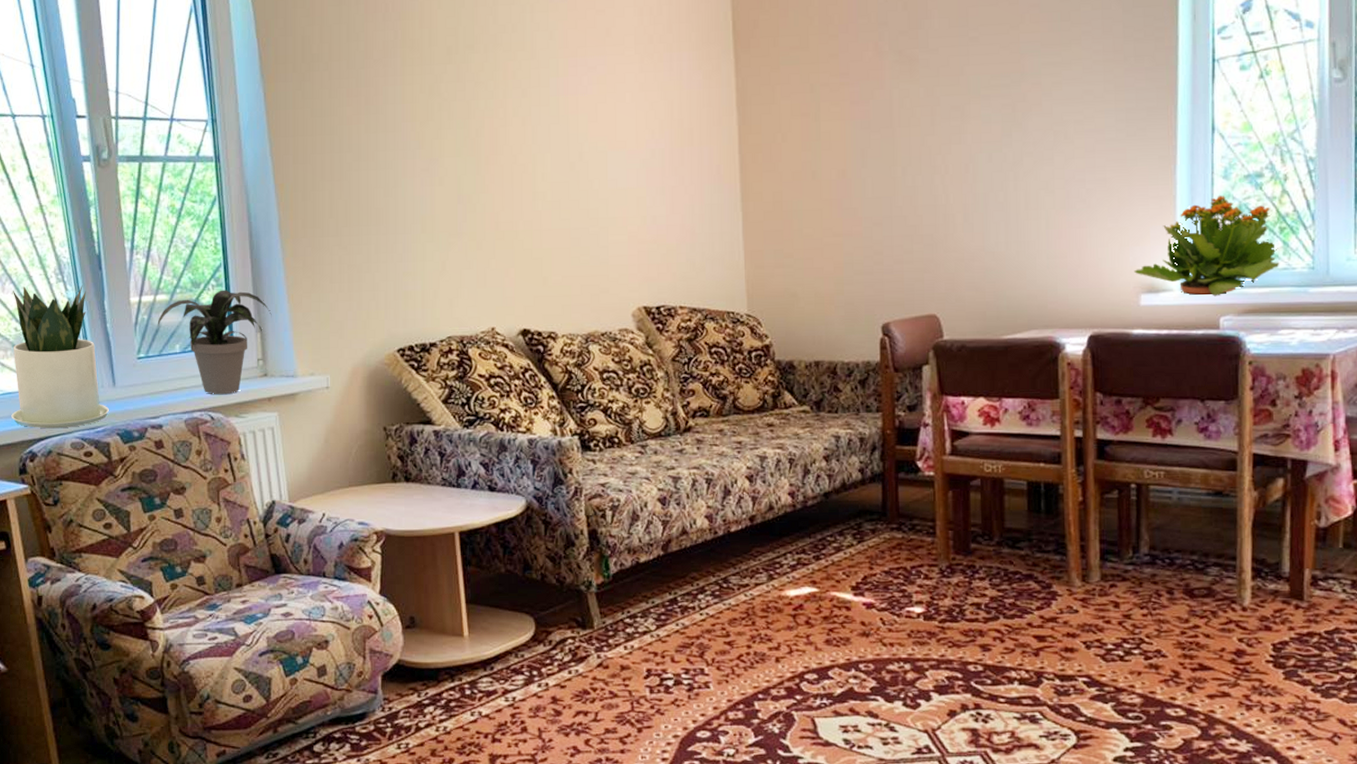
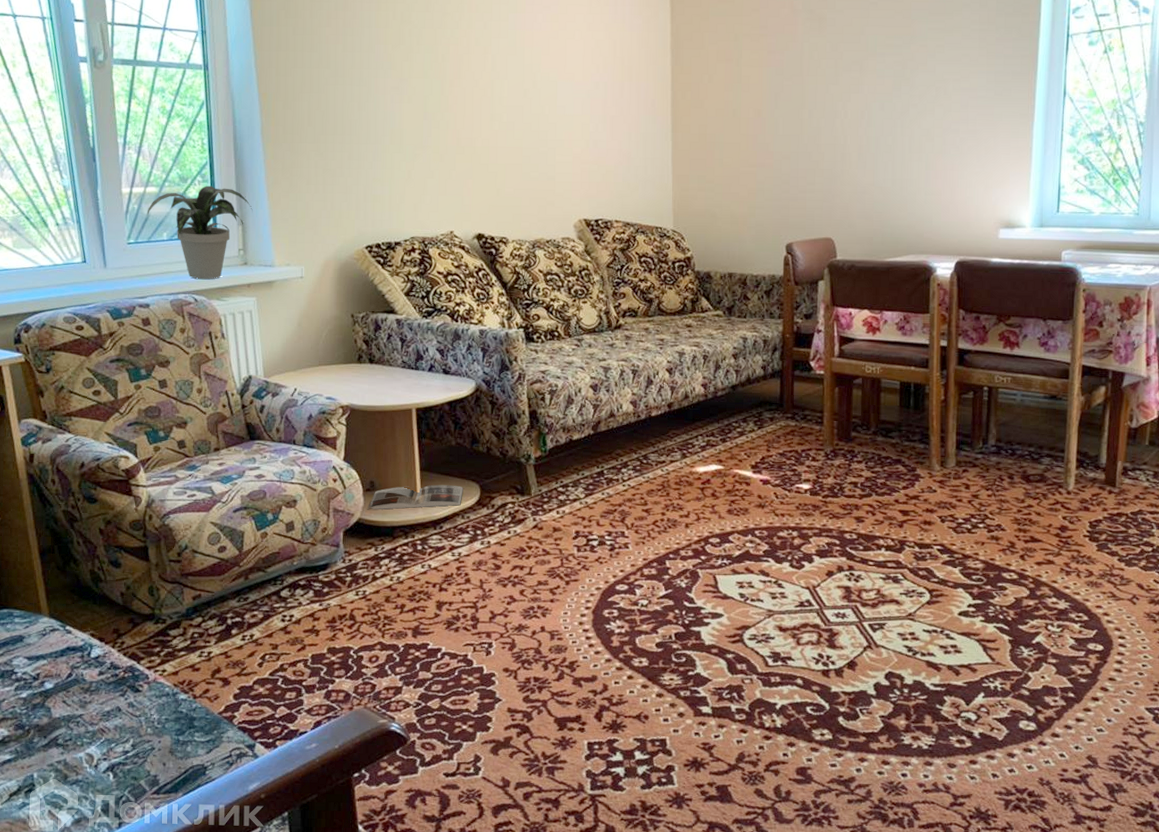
planter: present [11,285,110,429] -> none [7,173,101,304]
magazine: none [407,619,516,650] -> present [366,485,463,510]
potted flower: present [1134,196,1280,297] -> none [995,150,1112,234]

